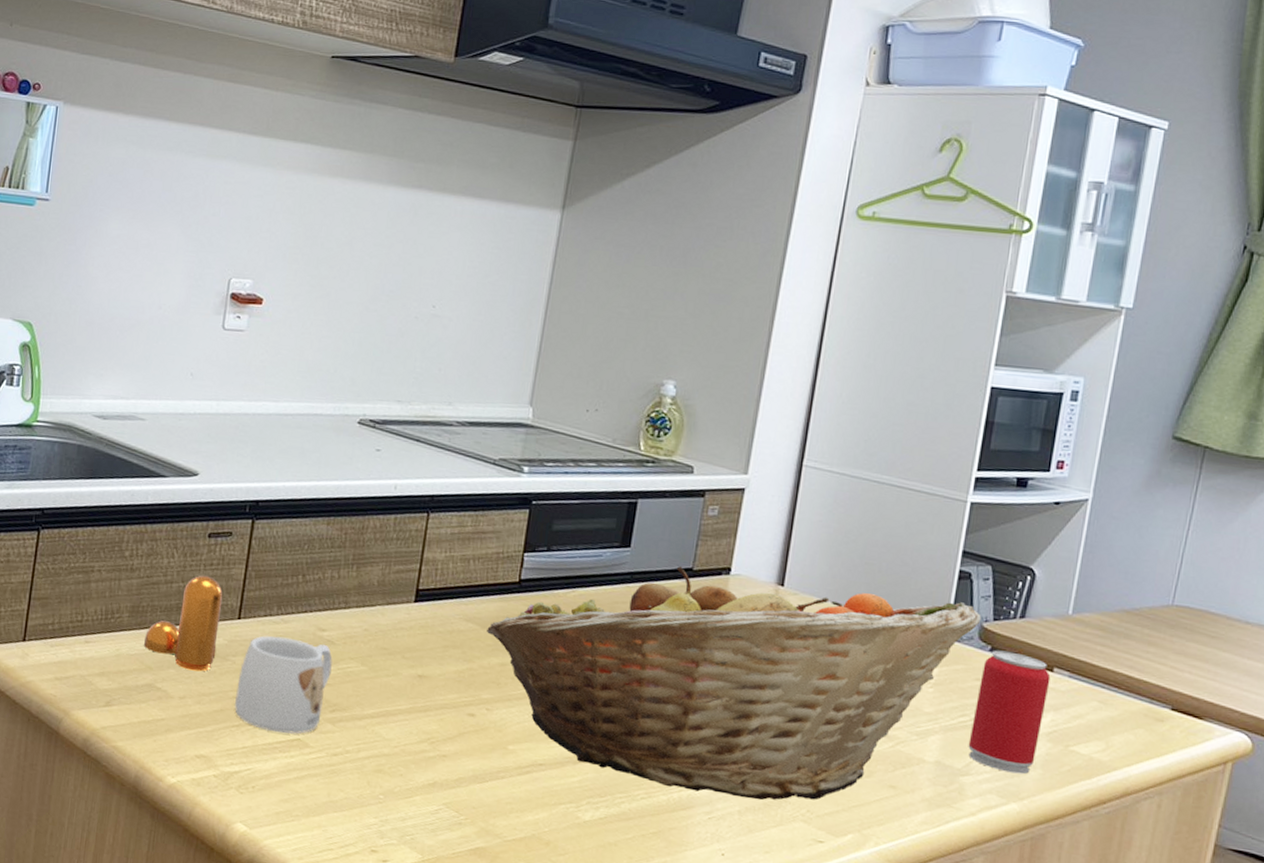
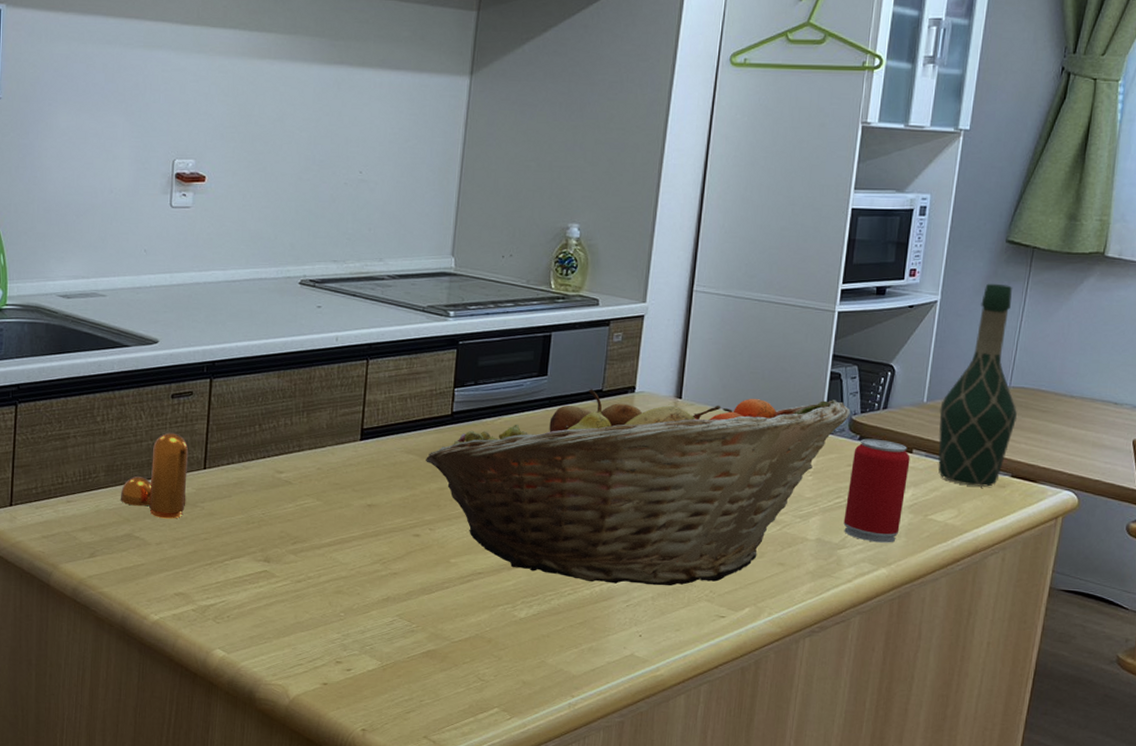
mug: present [234,636,333,734] -> none [206,481,291,567]
wine bottle: none [1083,484,1181,720] -> present [937,283,1018,488]

